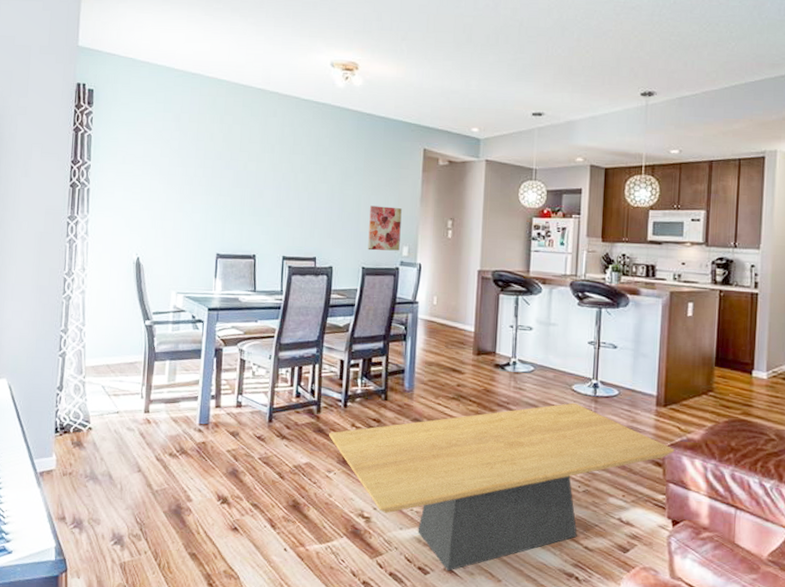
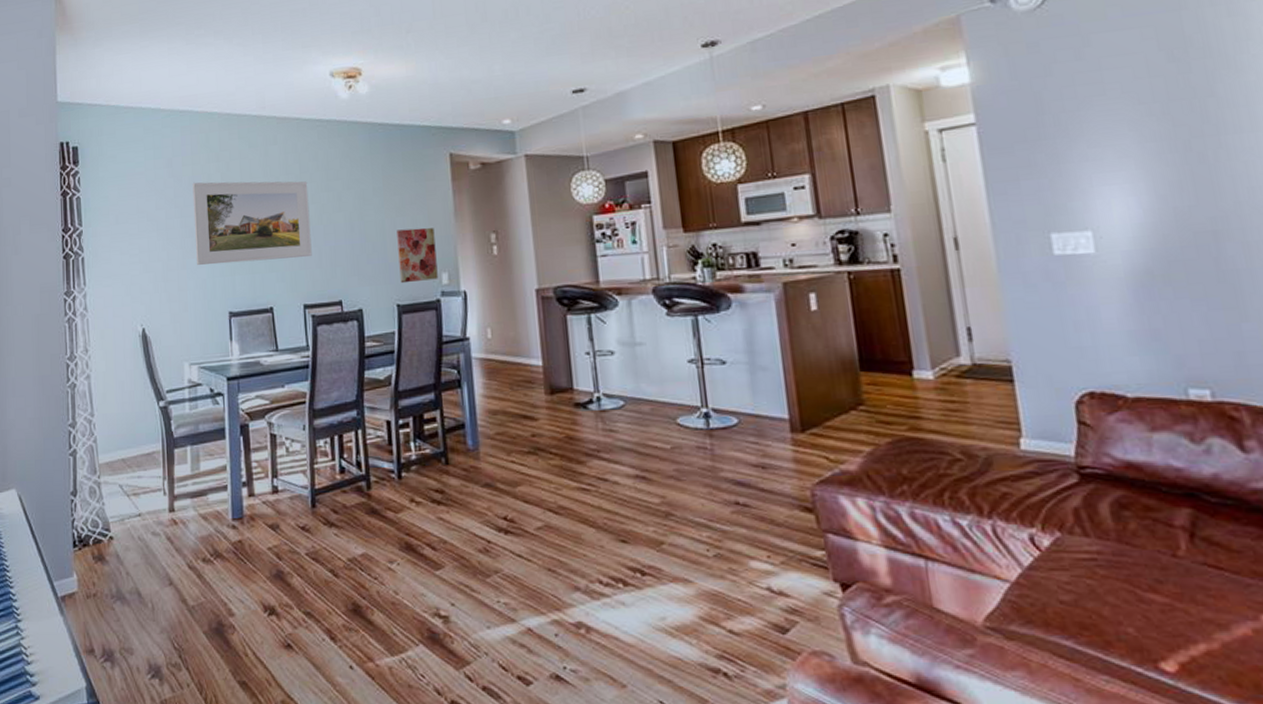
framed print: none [193,138,299,218] -> present [192,181,312,265]
coffee table: present [329,402,675,571] -> none [385,440,827,678]

